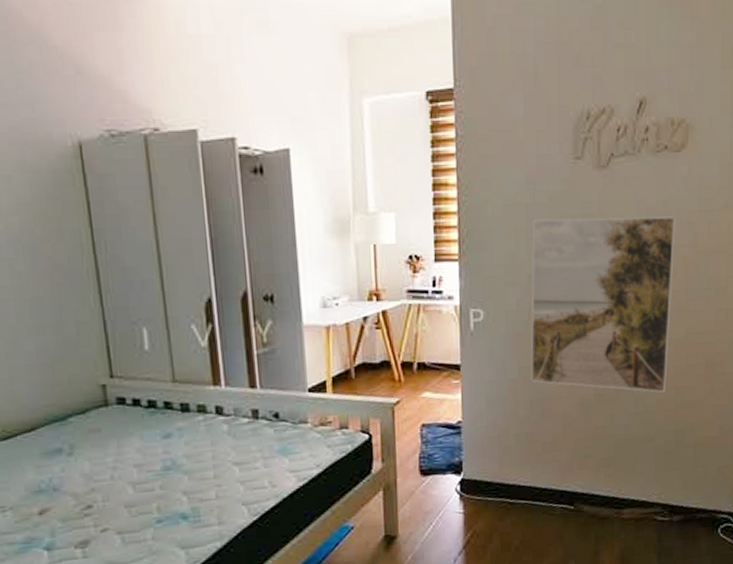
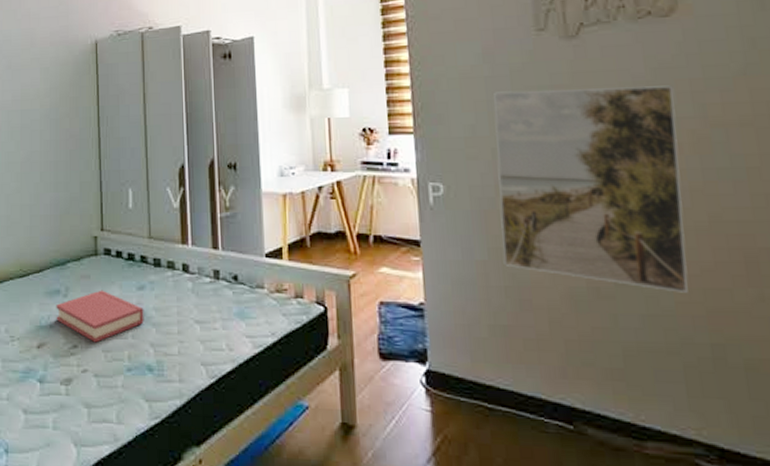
hardback book: none [59,443,174,500] -> present [56,290,144,343]

